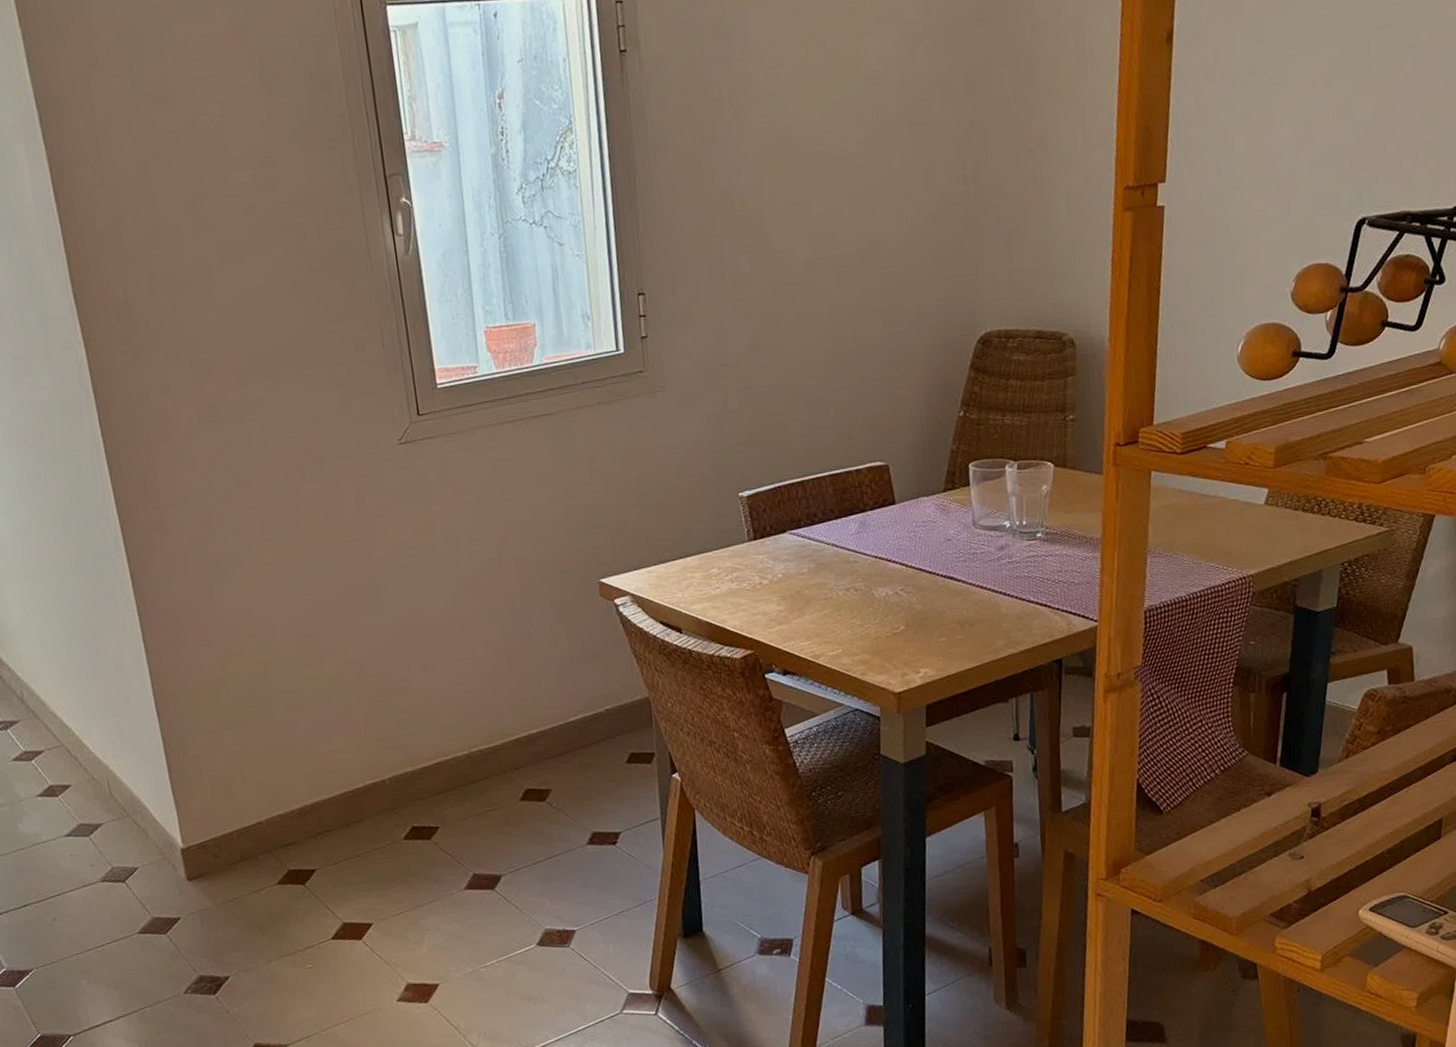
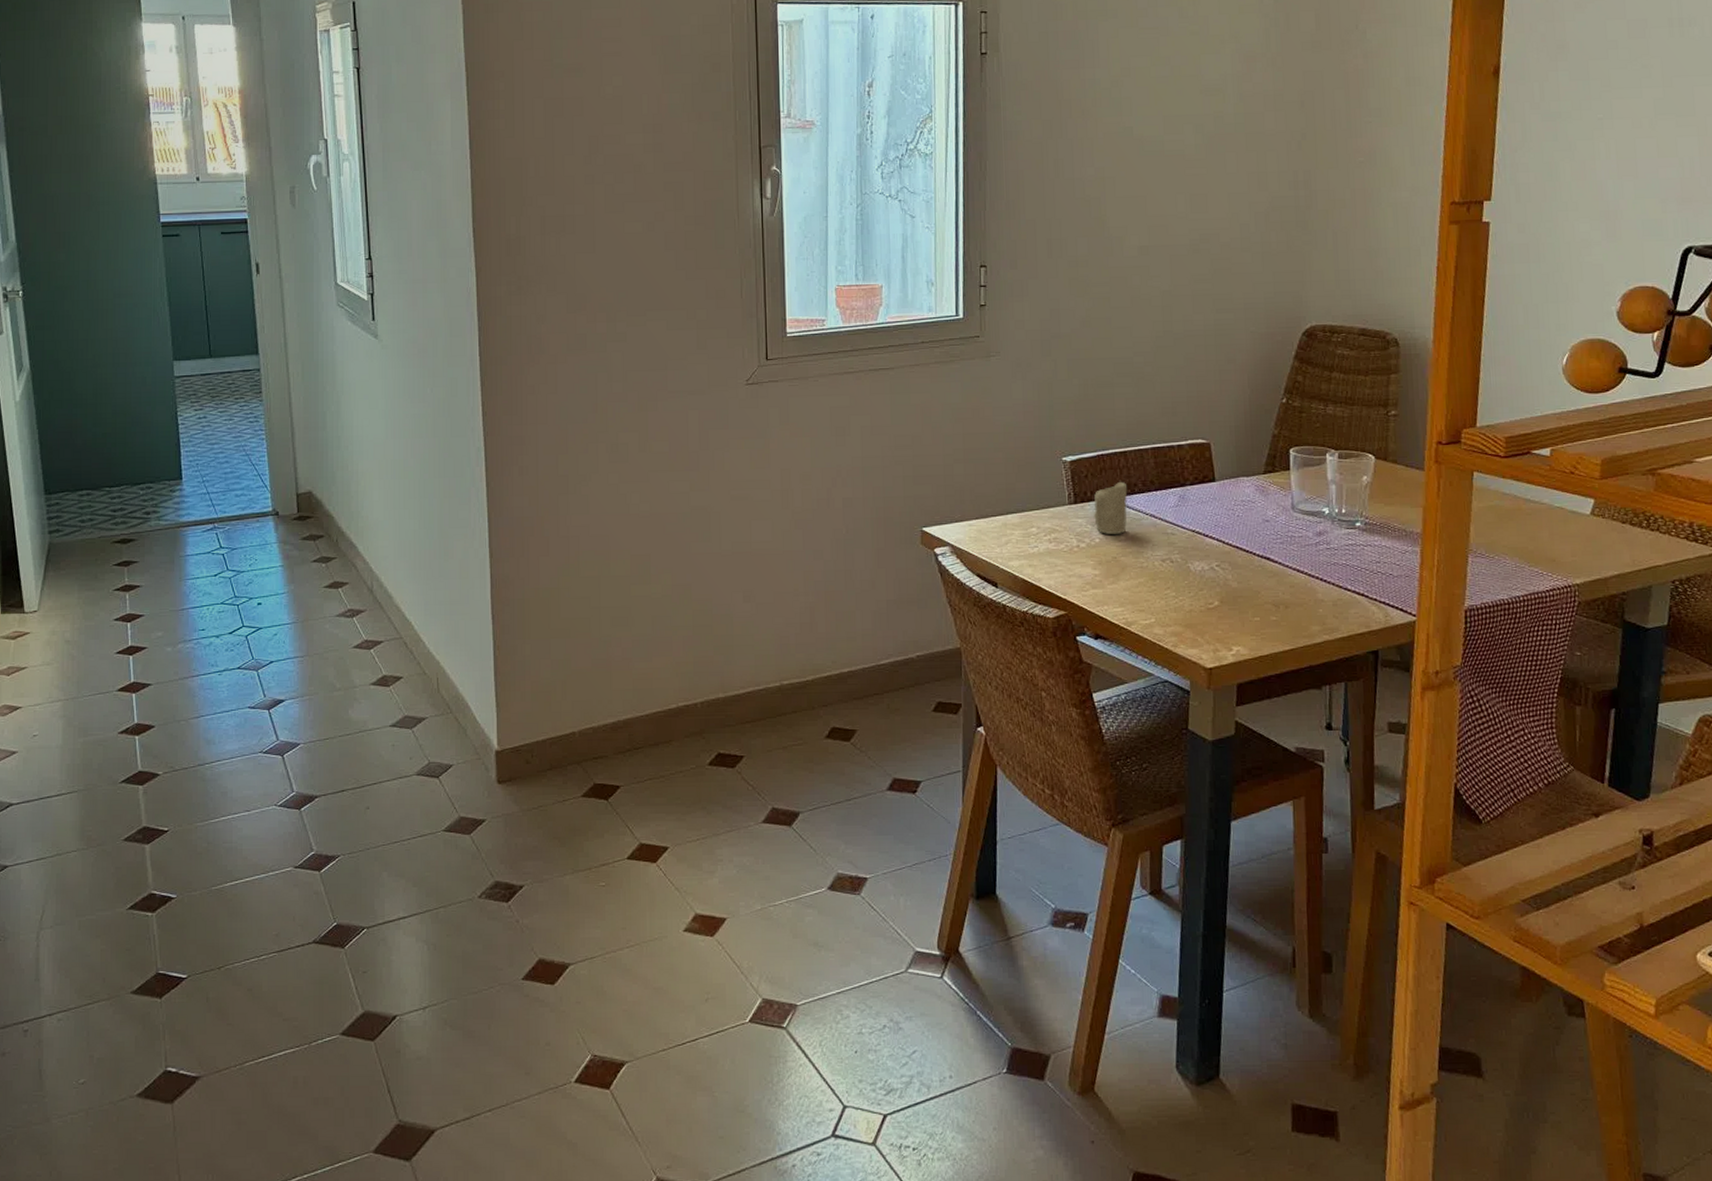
candle: none [774,512,809,569] -> present [1094,481,1128,534]

